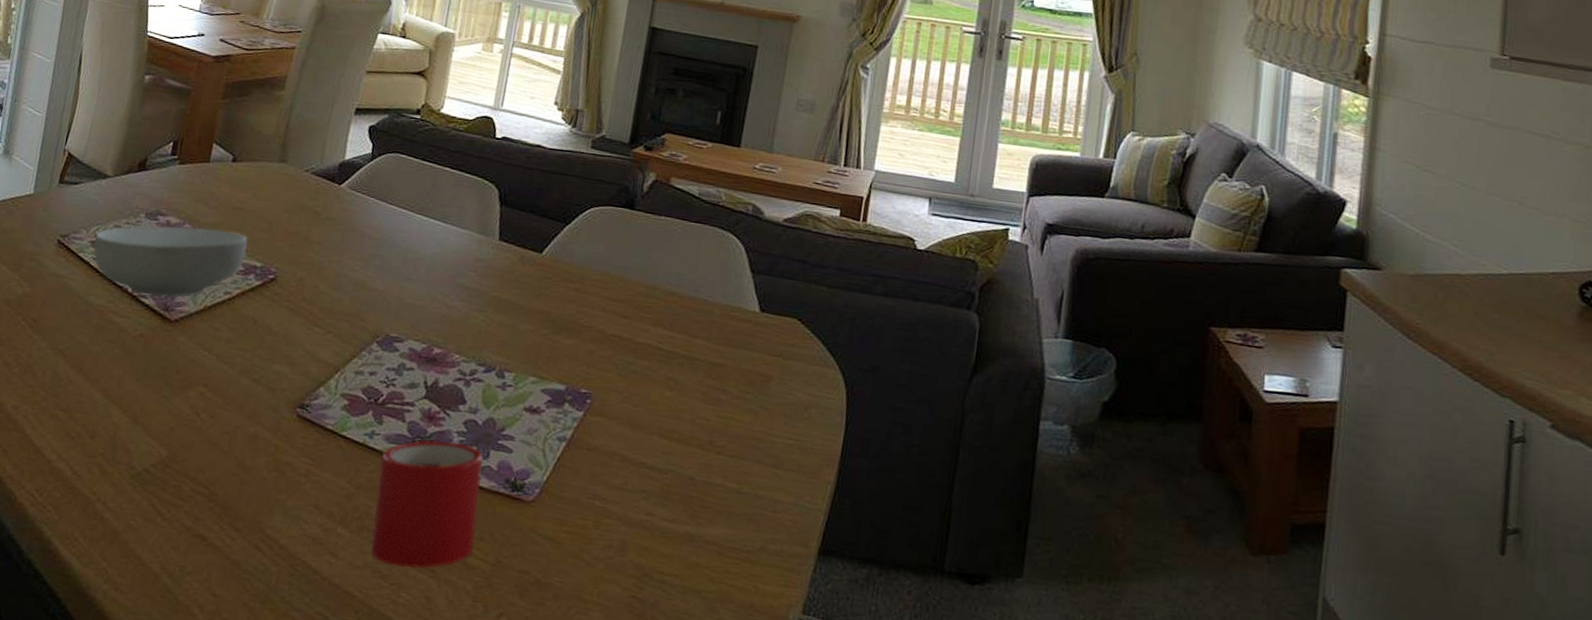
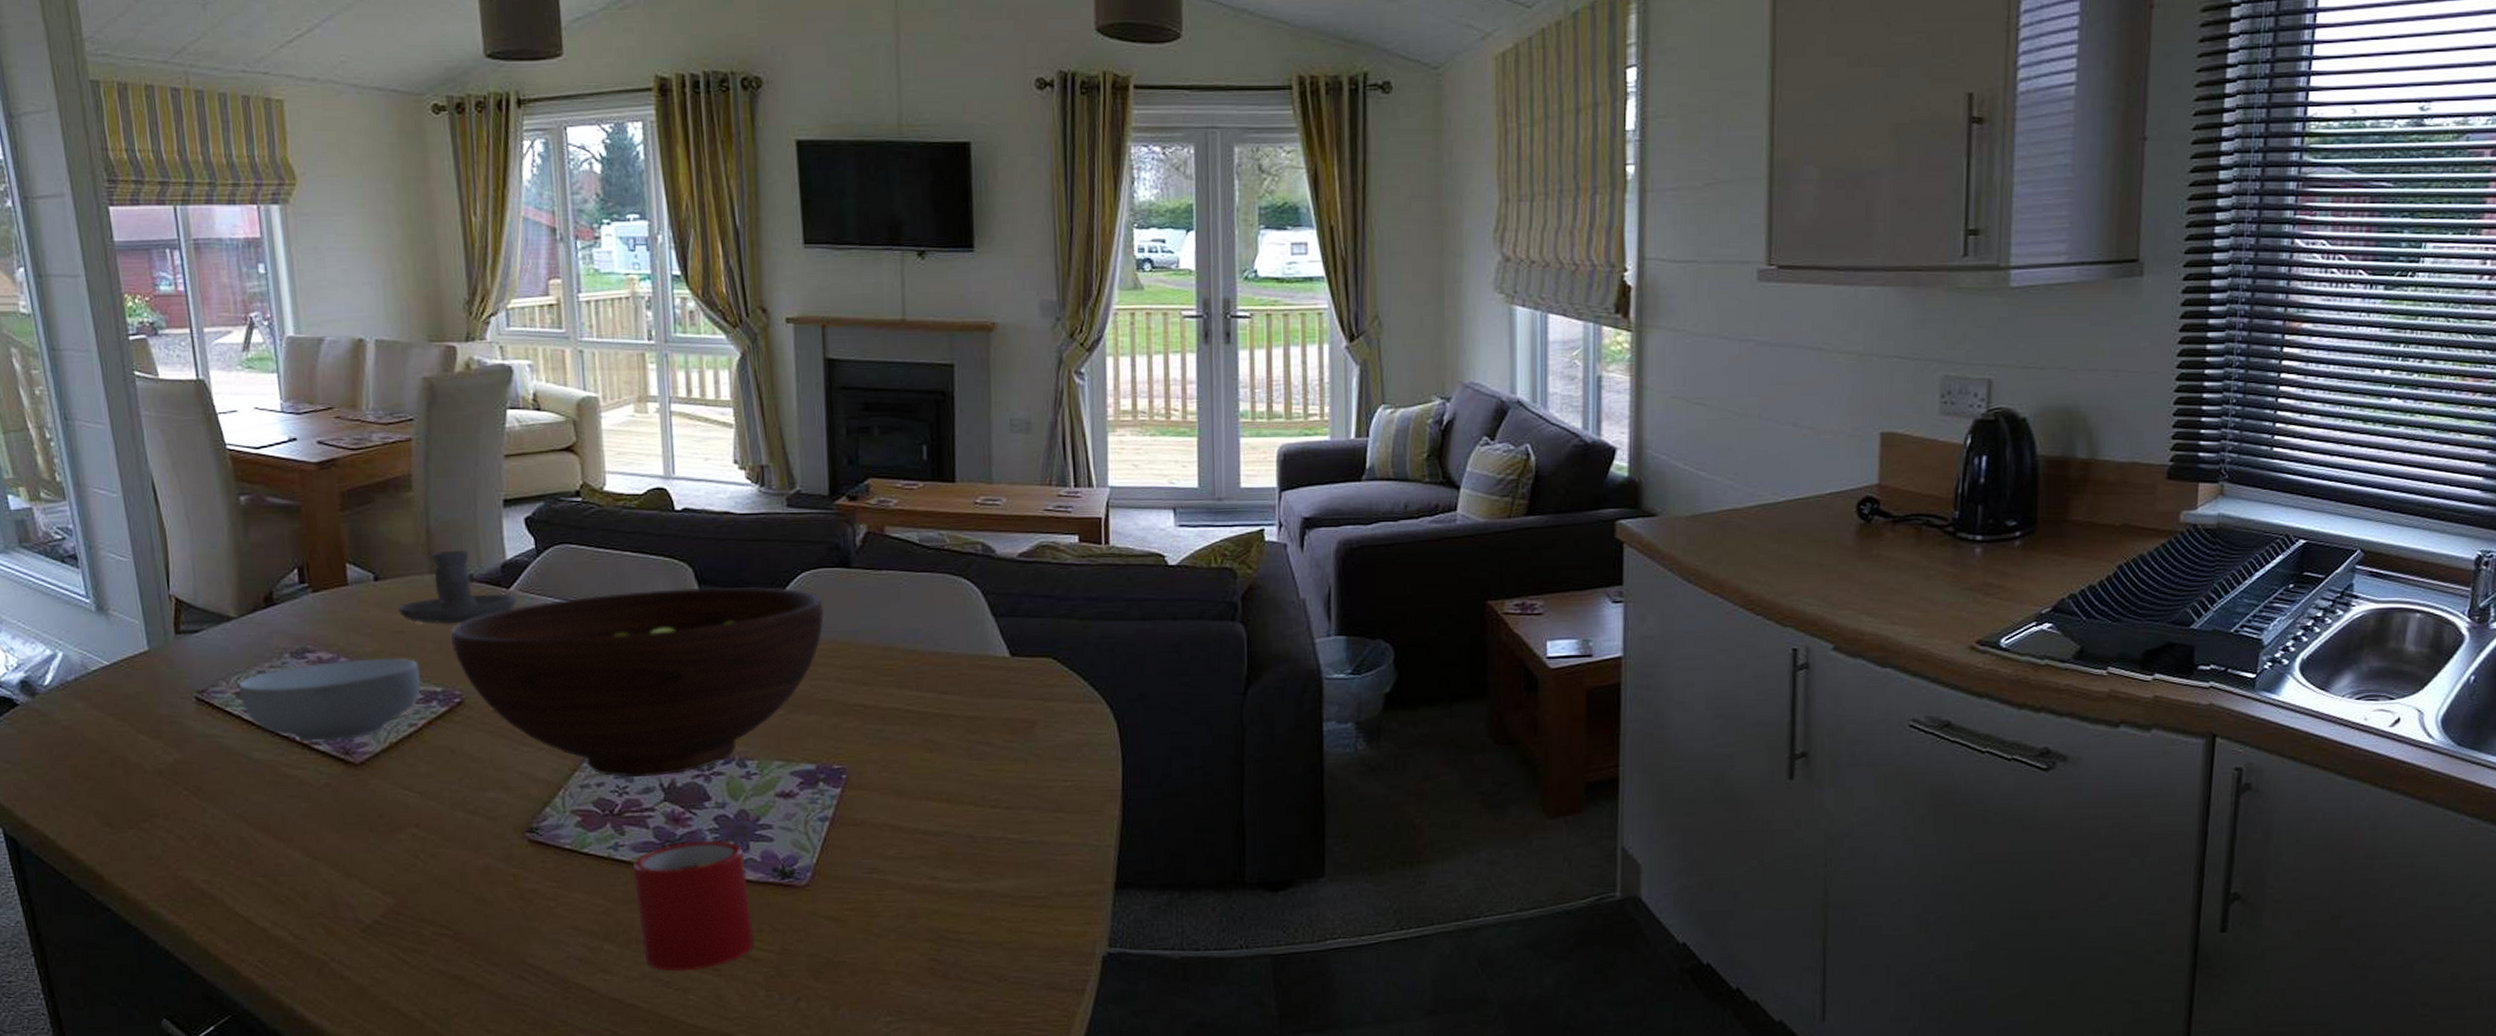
candle holder: none [244,144,346,209] -> present [397,550,518,625]
fruit bowl: none [280,201,604,375] -> present [451,586,825,778]

